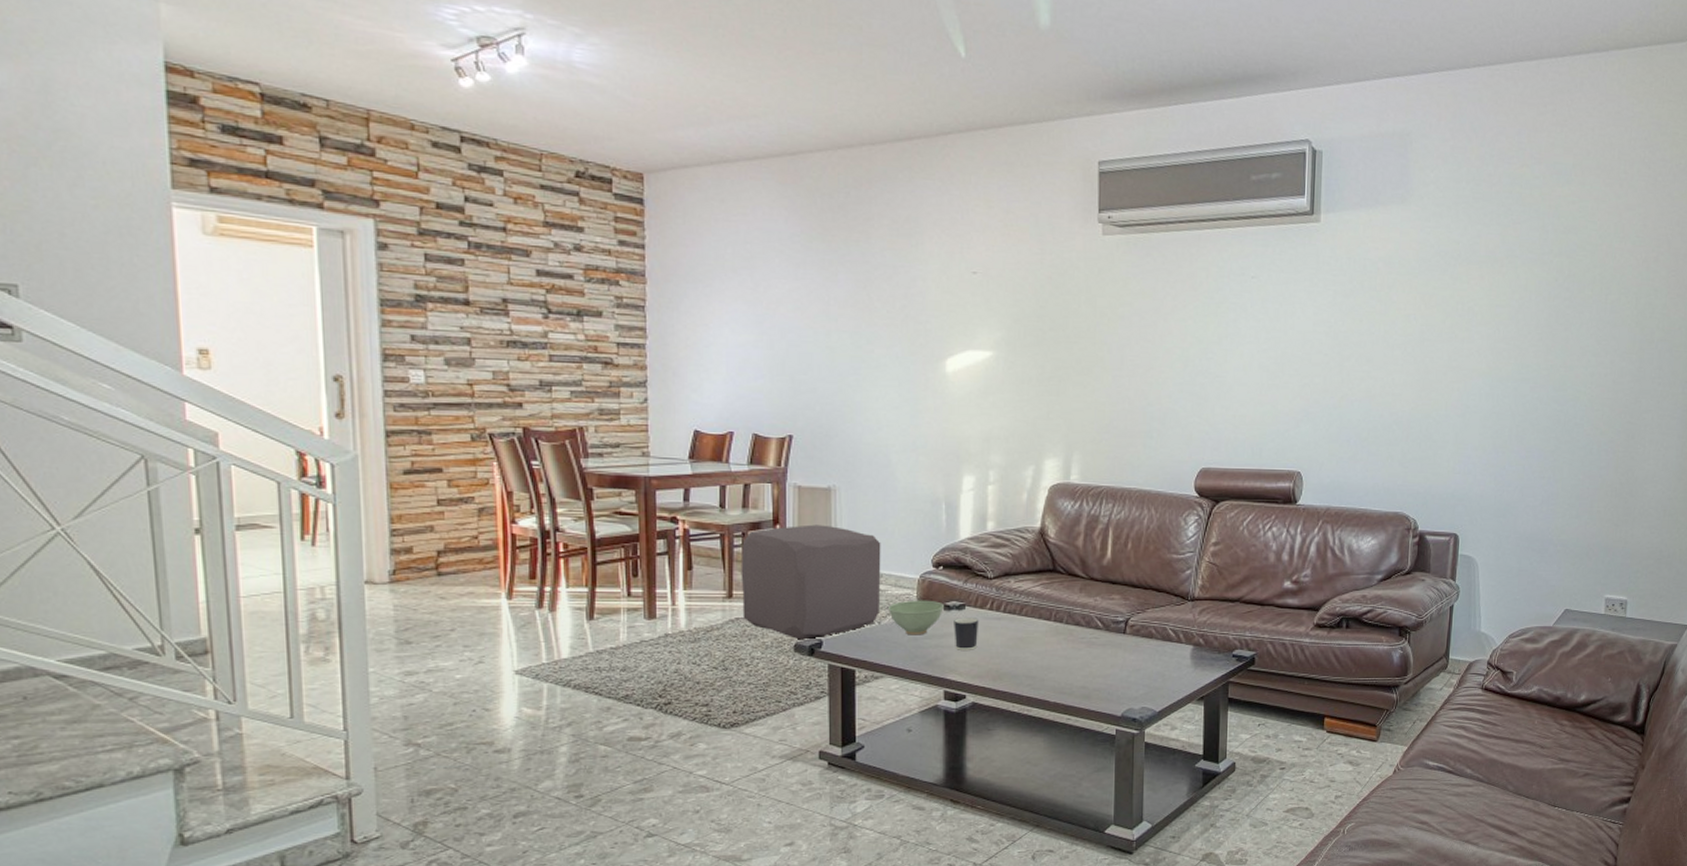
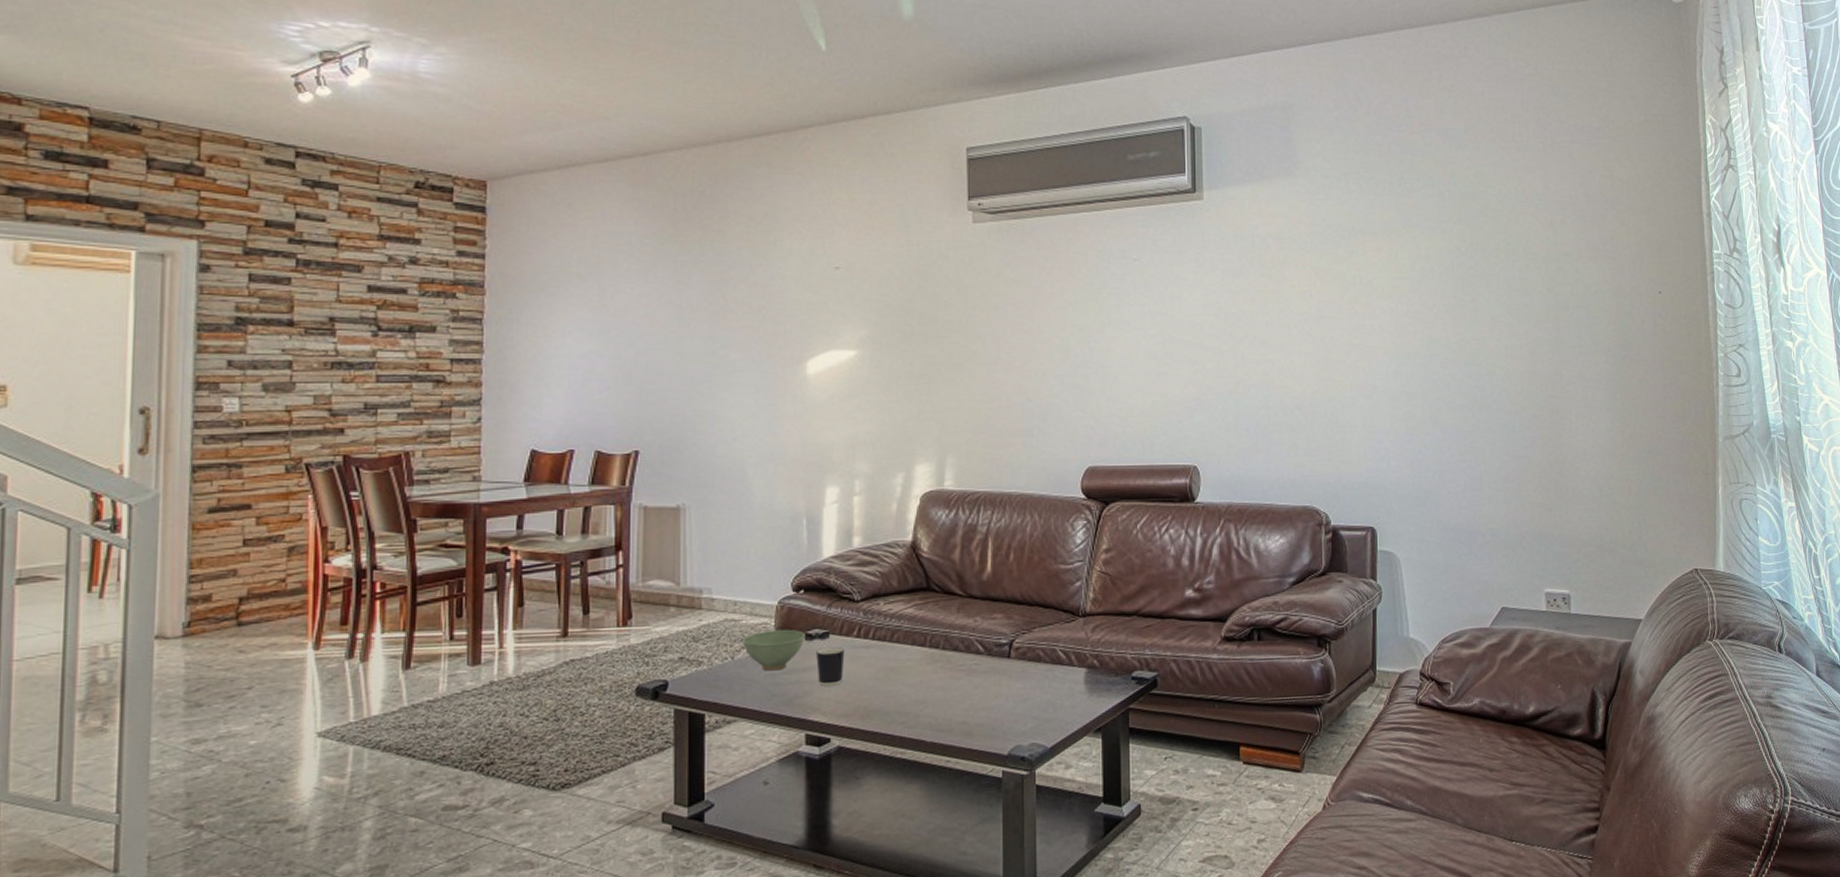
pouf: present [740,524,881,640] -> none [577,548,735,682]

